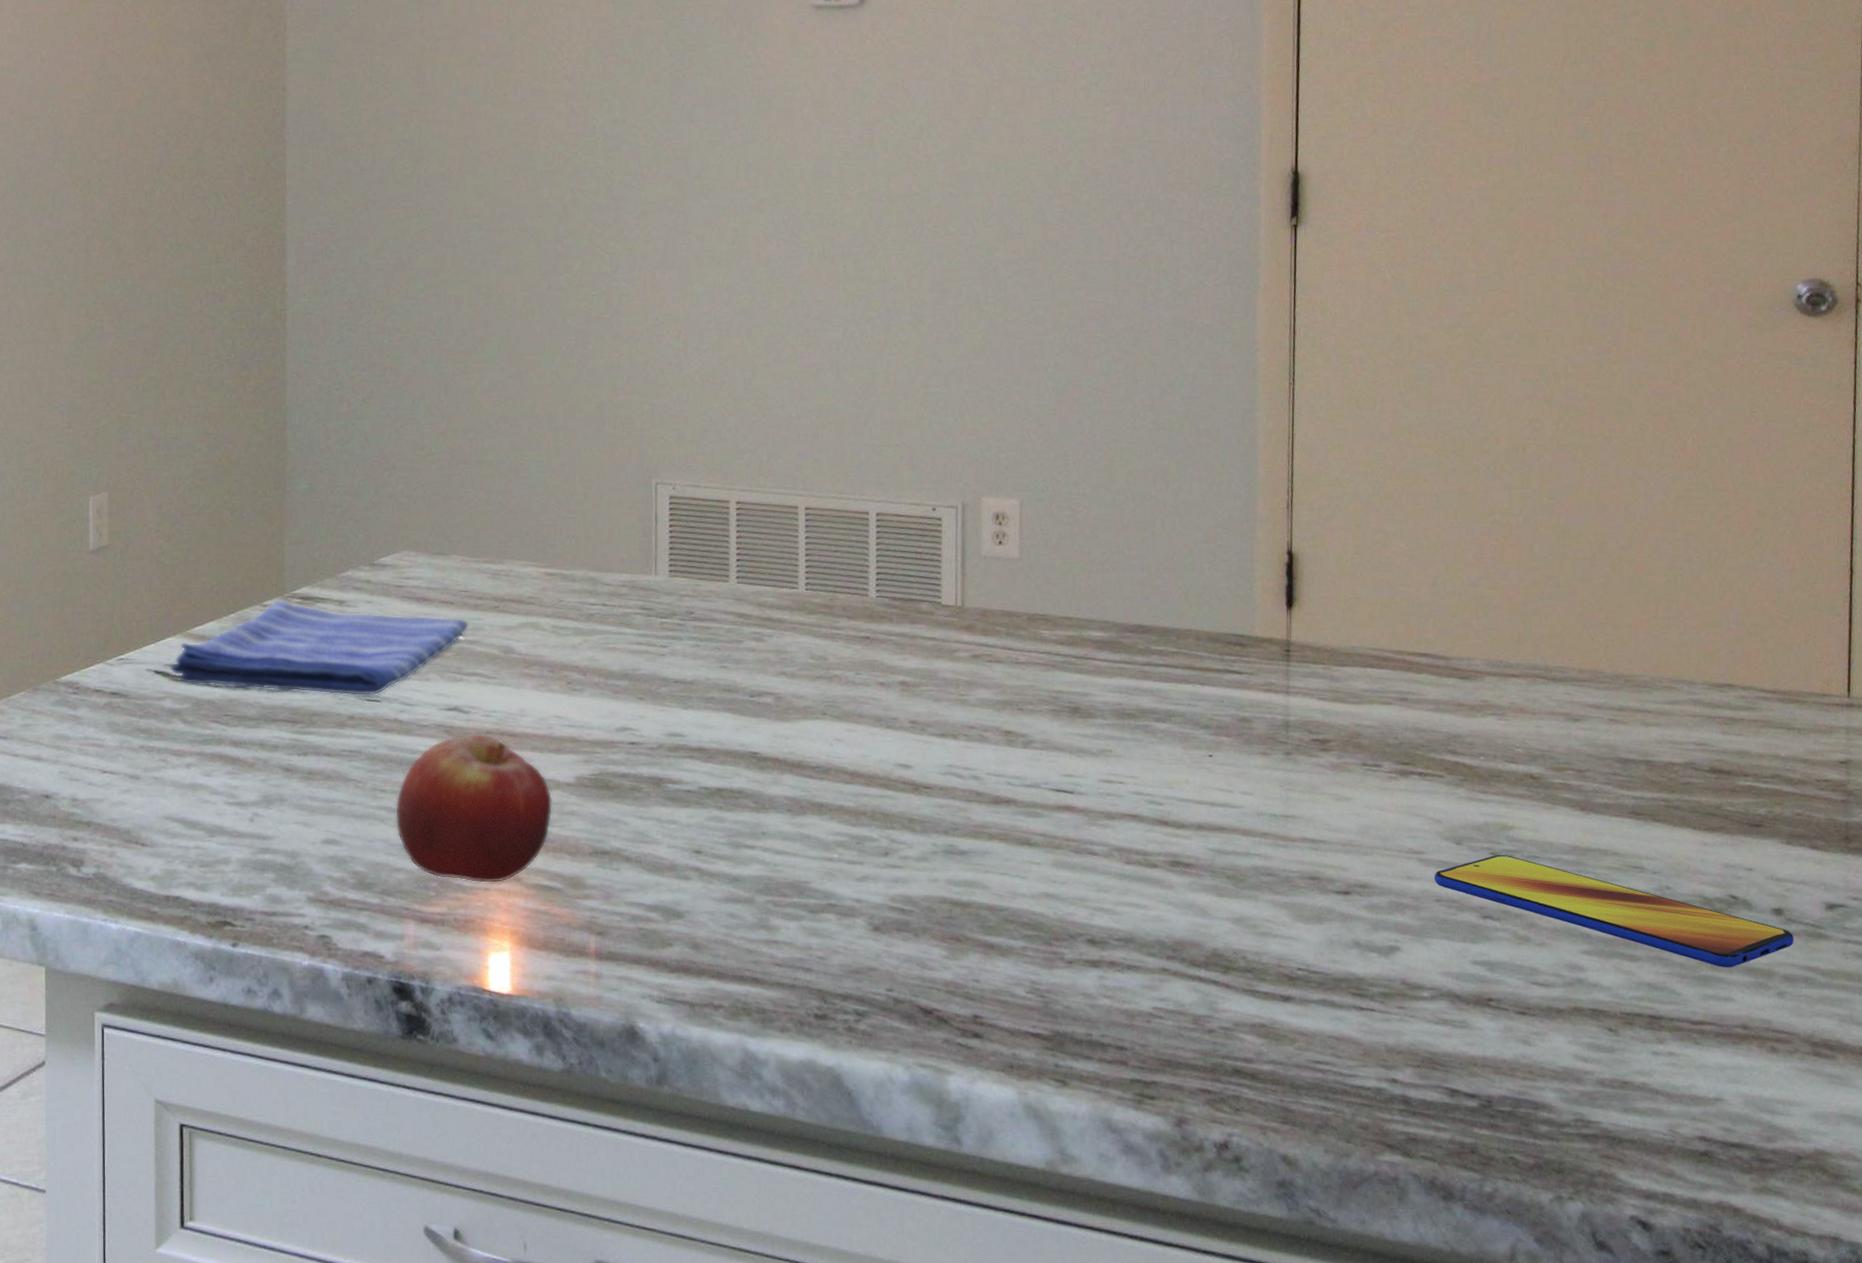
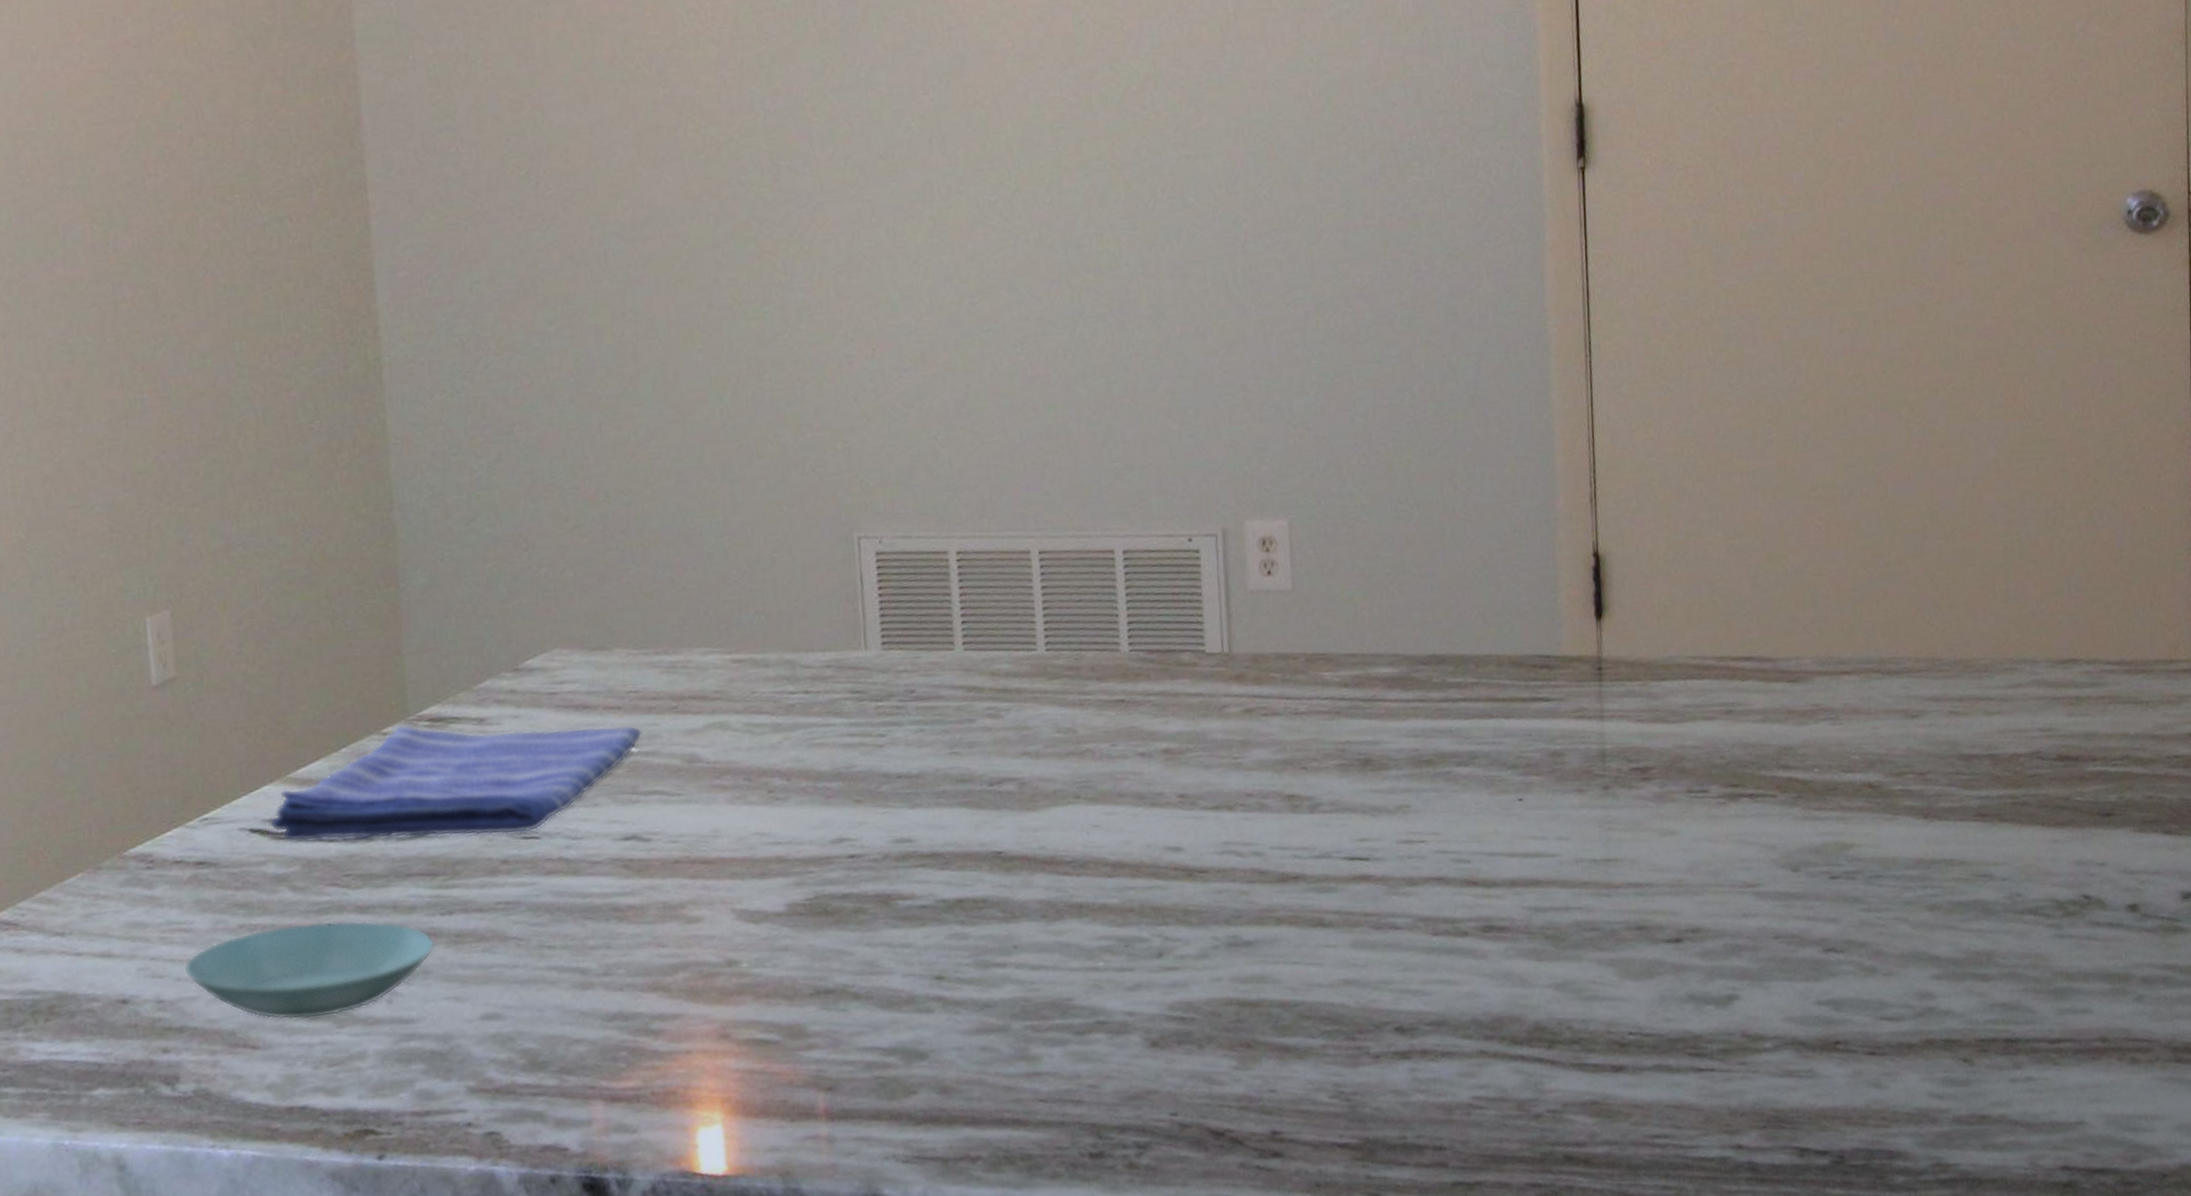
saucer: none [94,750,292,827] -> present [183,920,436,1020]
fruit: present [394,733,553,884] -> none [568,864,762,1046]
smartphone: present [1433,854,1794,967] -> none [1770,877,2151,977]

